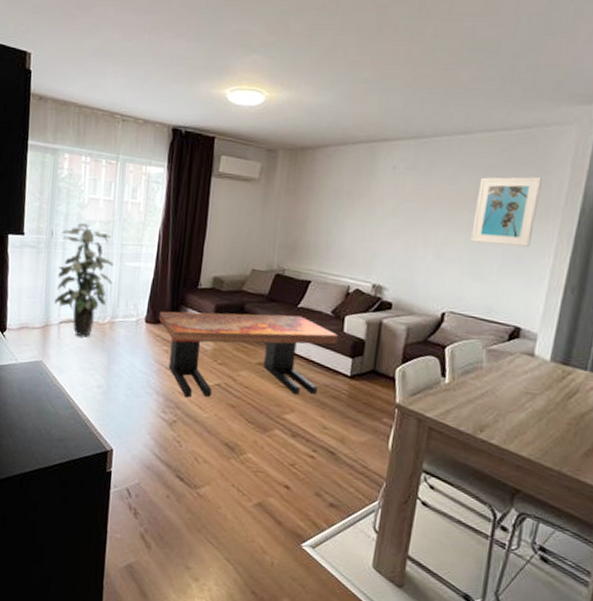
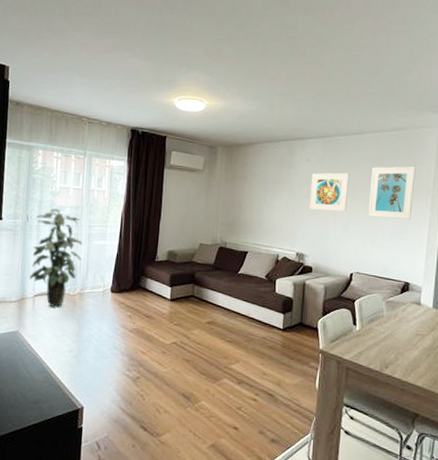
coffee table: present [158,311,338,398] -> none [122,280,271,356]
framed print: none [393,184,449,235] -> present [310,172,350,212]

